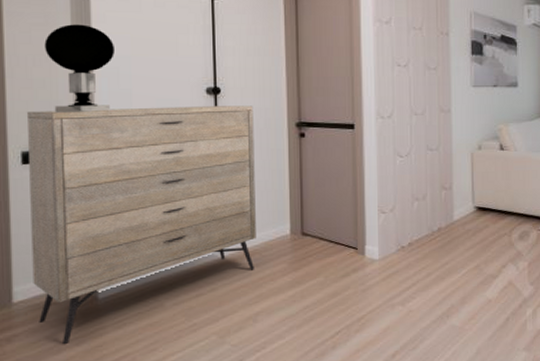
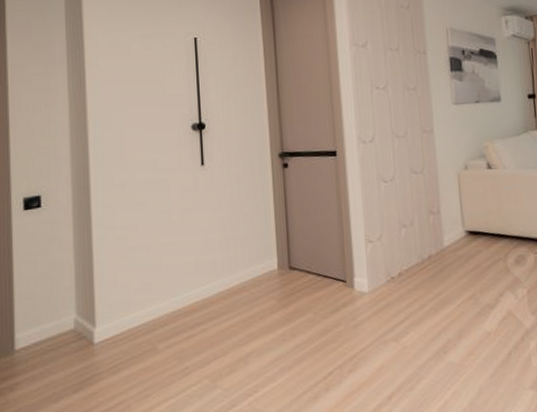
dresser: present [26,105,256,345] -> none [27,139,244,393]
table lamp: present [44,24,114,112] -> none [44,71,106,158]

